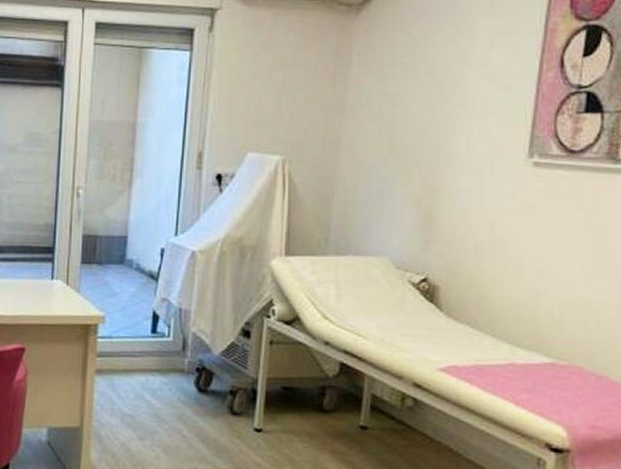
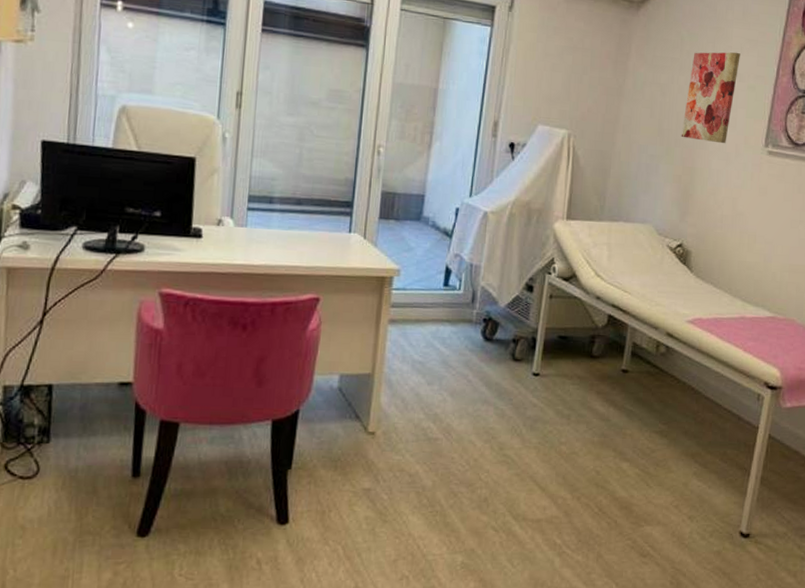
wall art: none [418,48,490,158] -> present [681,52,740,144]

